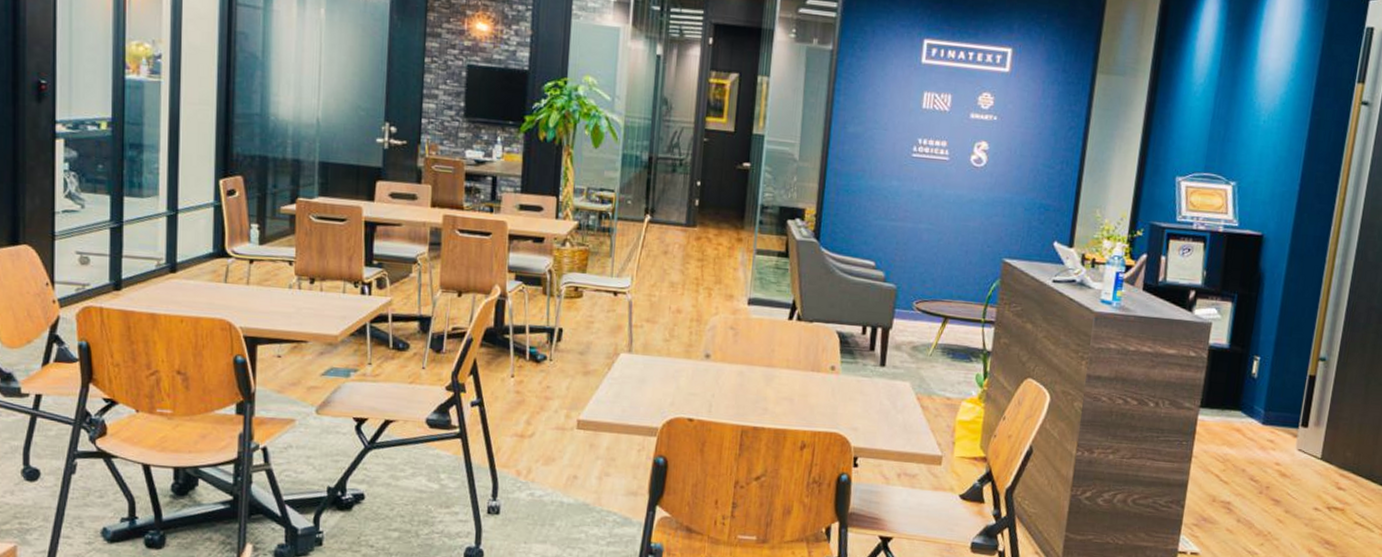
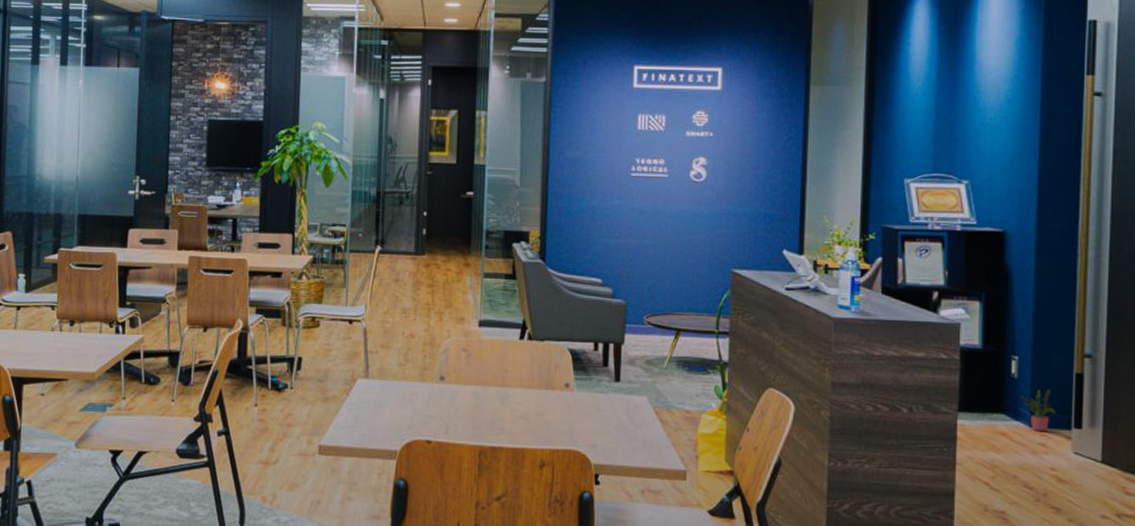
potted plant: none [1256,389,1287,430] -> present [1019,389,1056,432]

